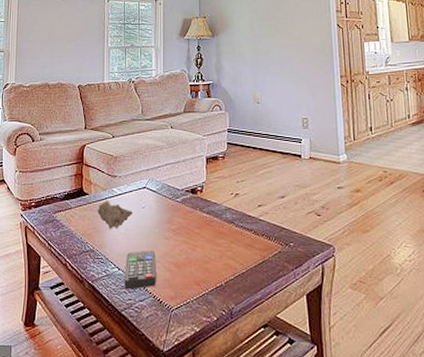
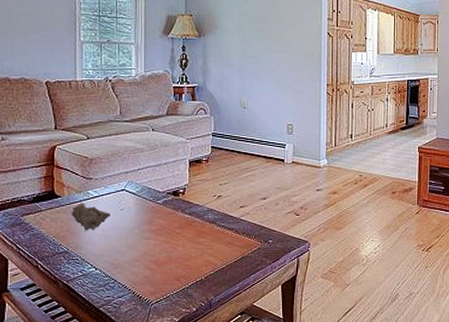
remote control: present [124,250,156,290] -> none [102,250,136,288]

